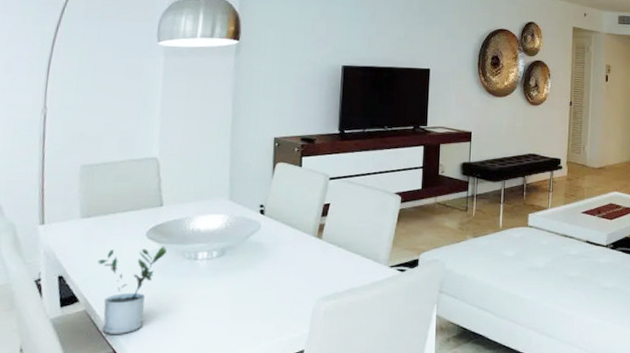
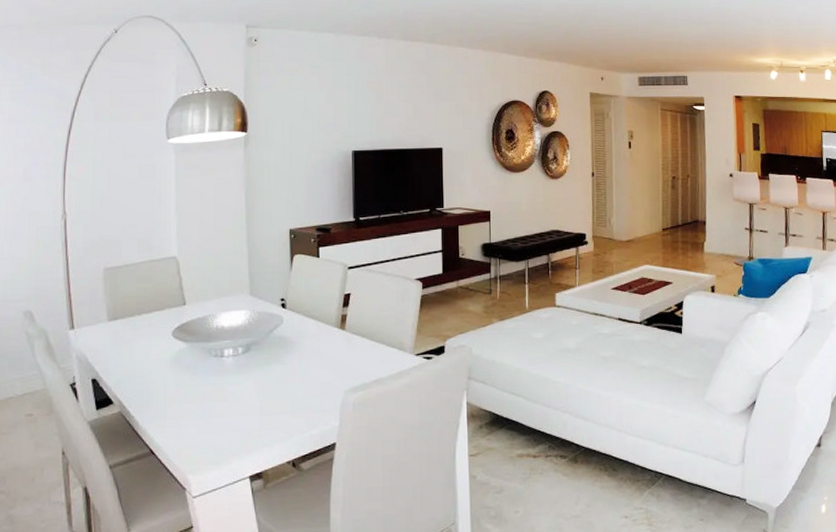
potted plant: present [97,246,167,334] -> none [128,345,193,434]

